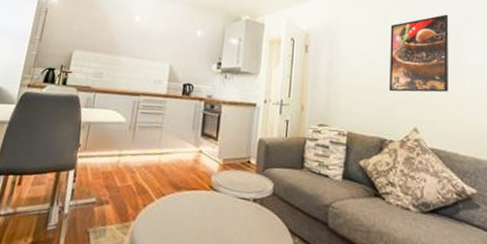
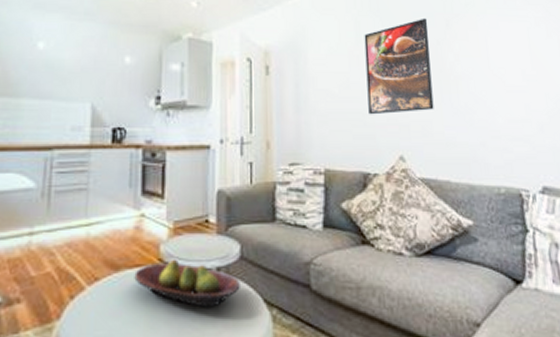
fruit bowl: none [190,187,271,230] -> present [134,258,240,308]

